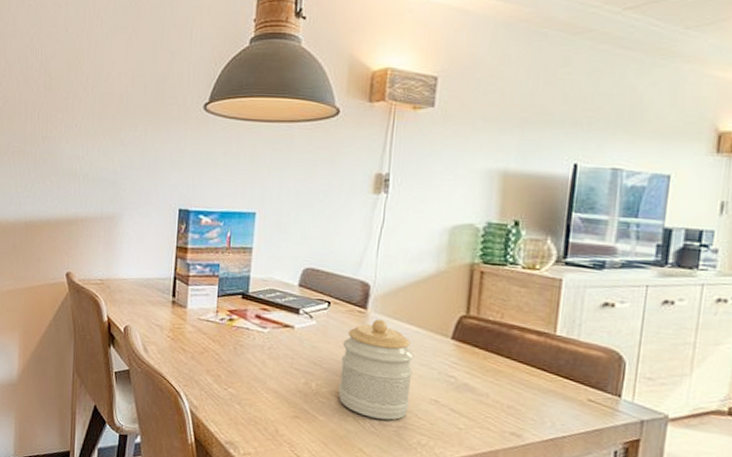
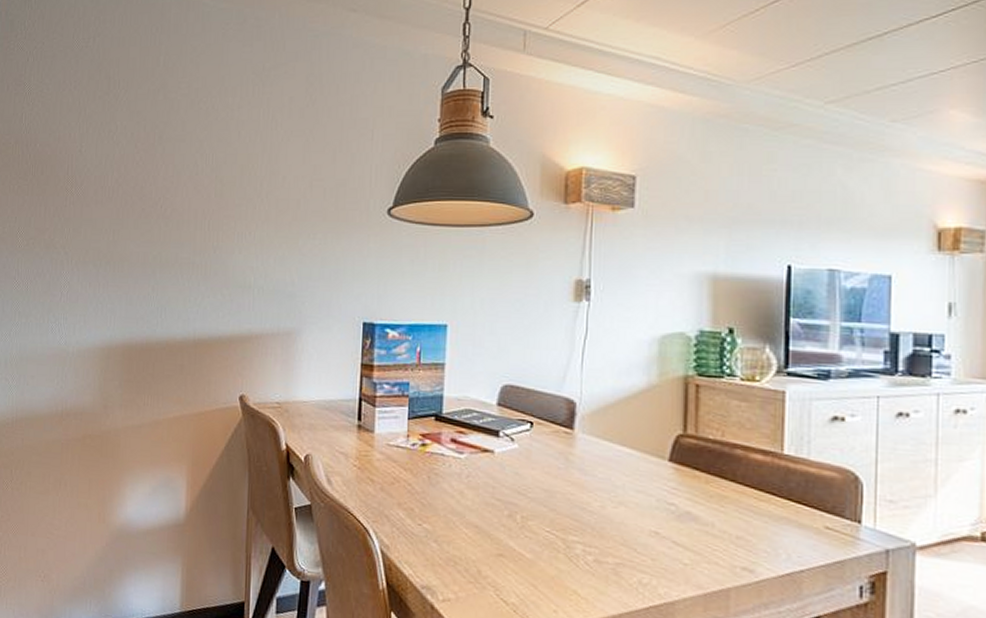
jar: present [338,319,414,420] -> none [546,440,629,557]

